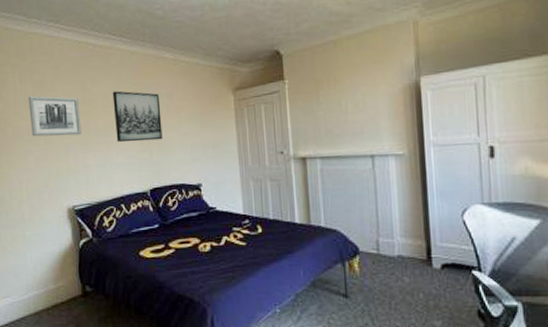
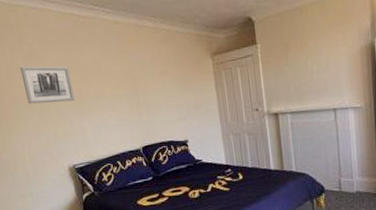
wall art: present [112,91,163,142] -> none [100,59,150,106]

